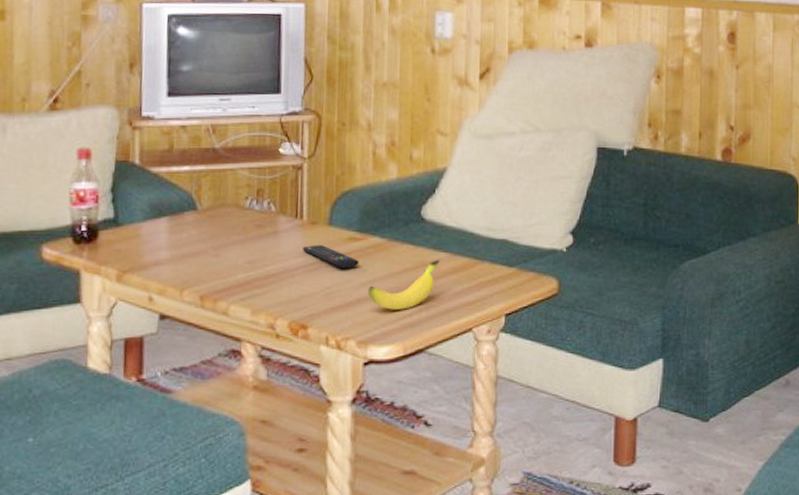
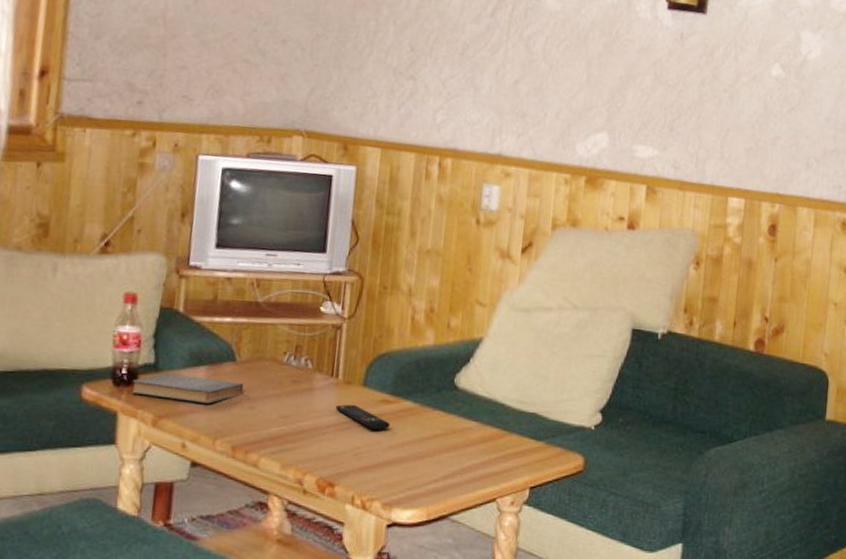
book: none [92,226,208,255] -> present [132,372,244,404]
banana: present [367,259,440,310] -> none [396,428,469,475]

